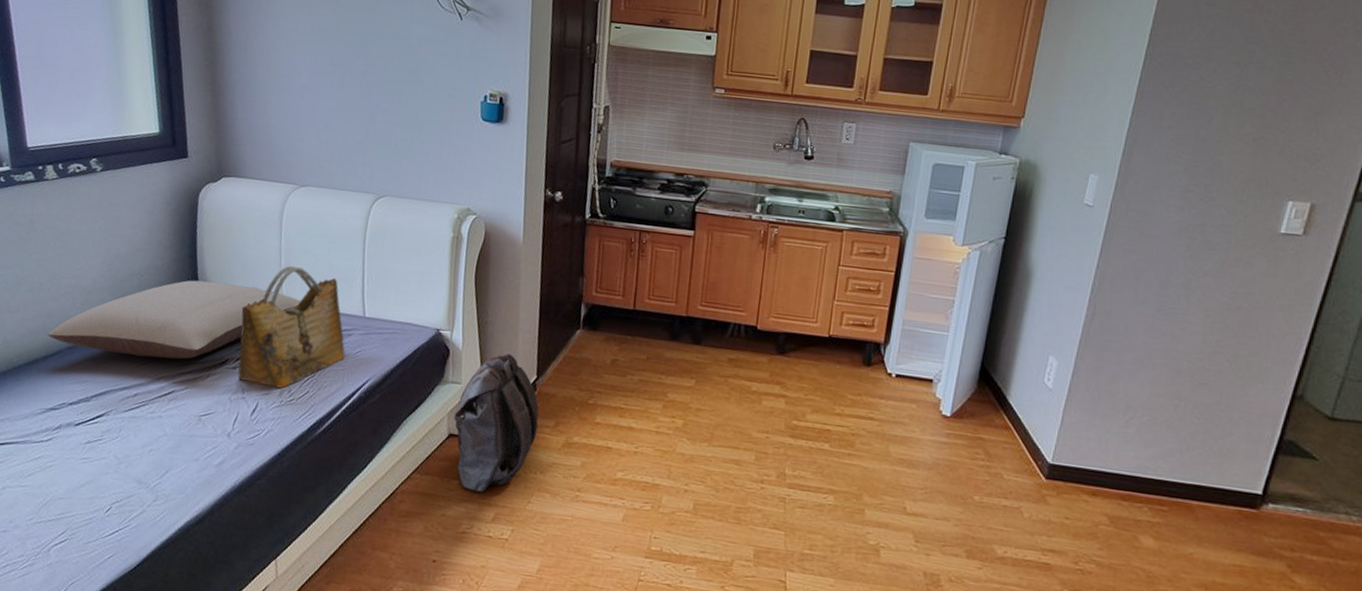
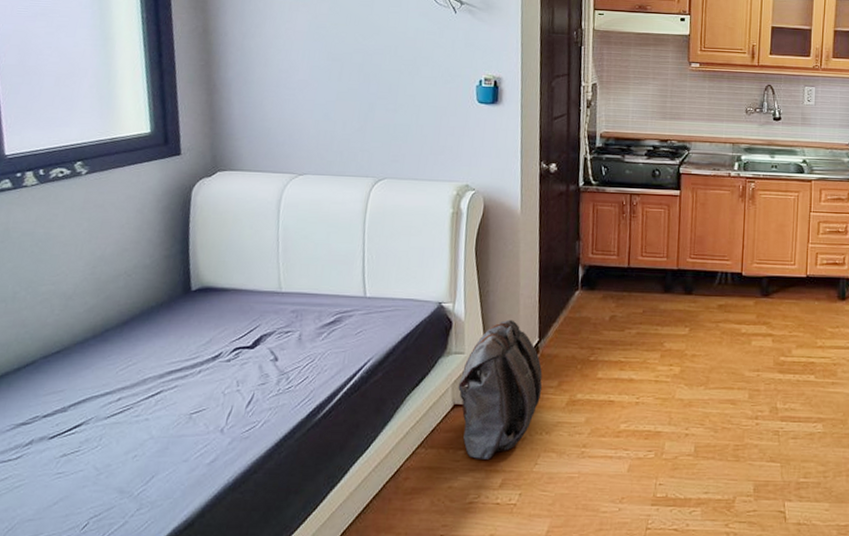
pillow: present [47,280,300,360] -> none [20,275,299,359]
grocery bag: present [237,265,346,389] -> none [232,252,347,377]

